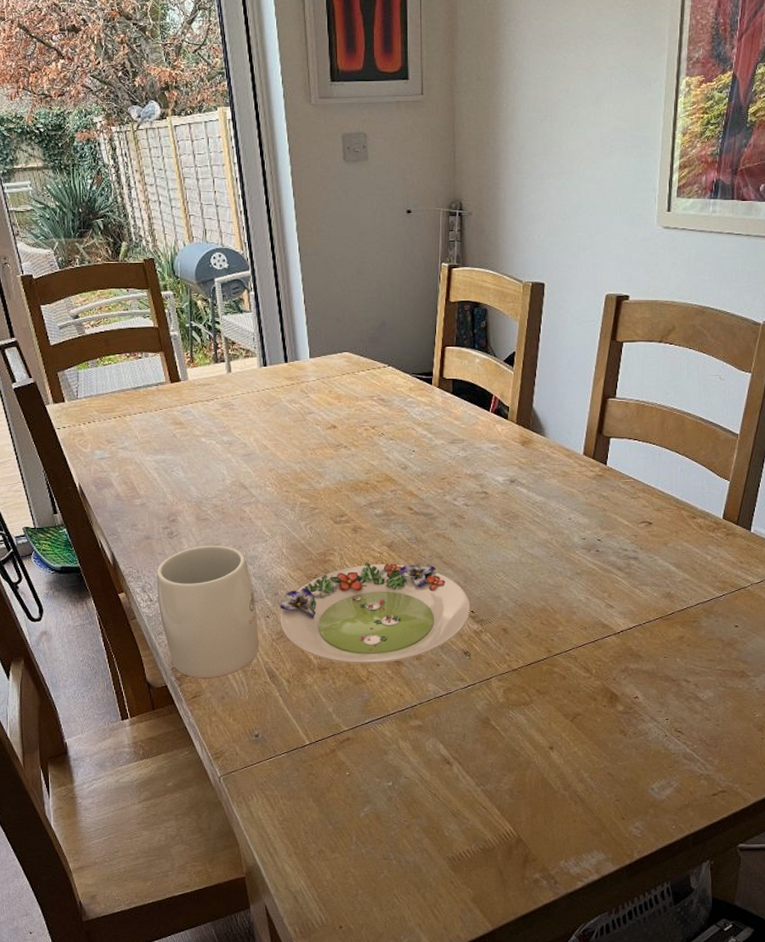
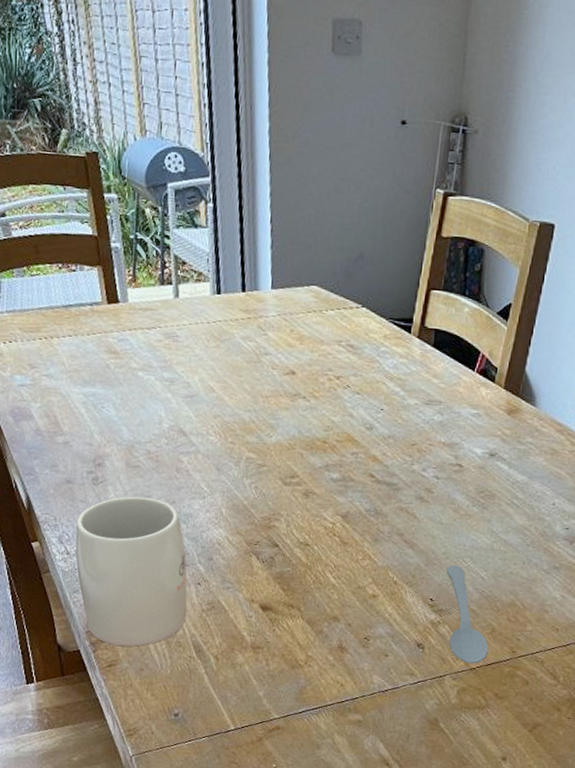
salad plate: present [280,562,470,664] -> none [212,532,430,648]
spoon: none [483,580,527,665] -> present [446,565,489,664]

